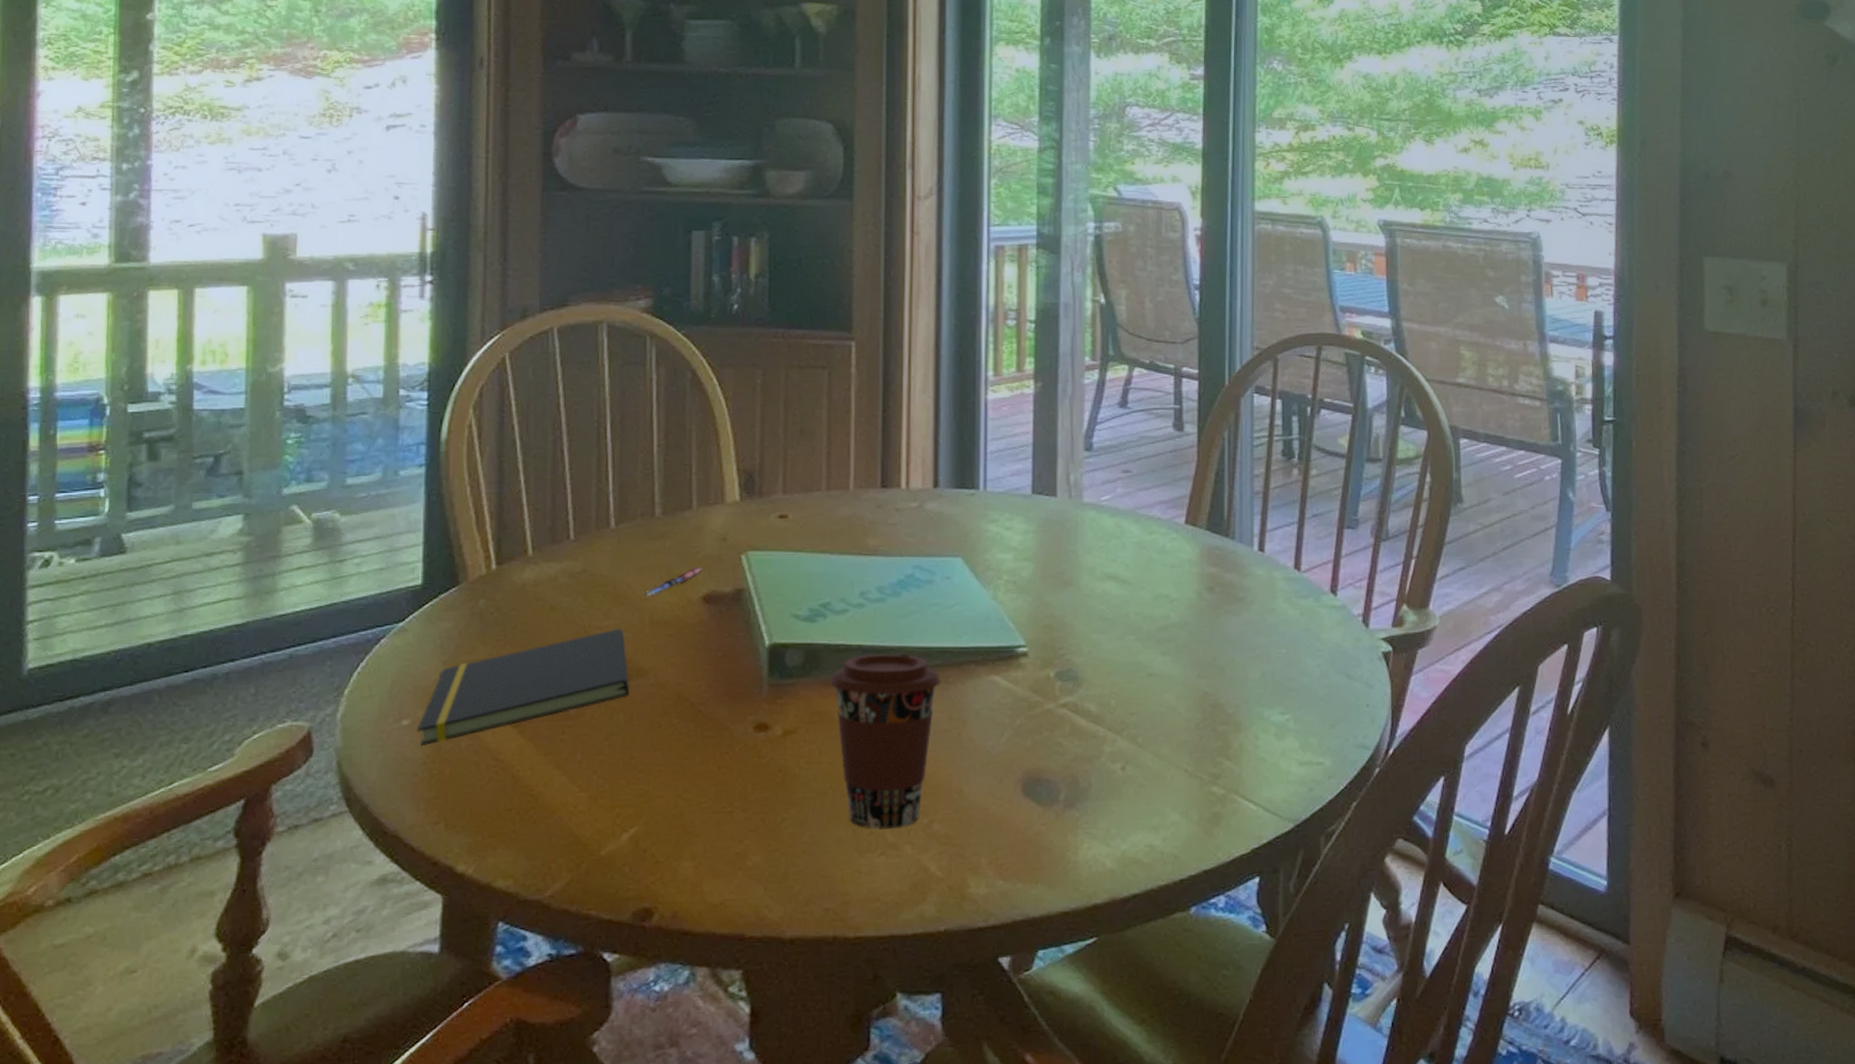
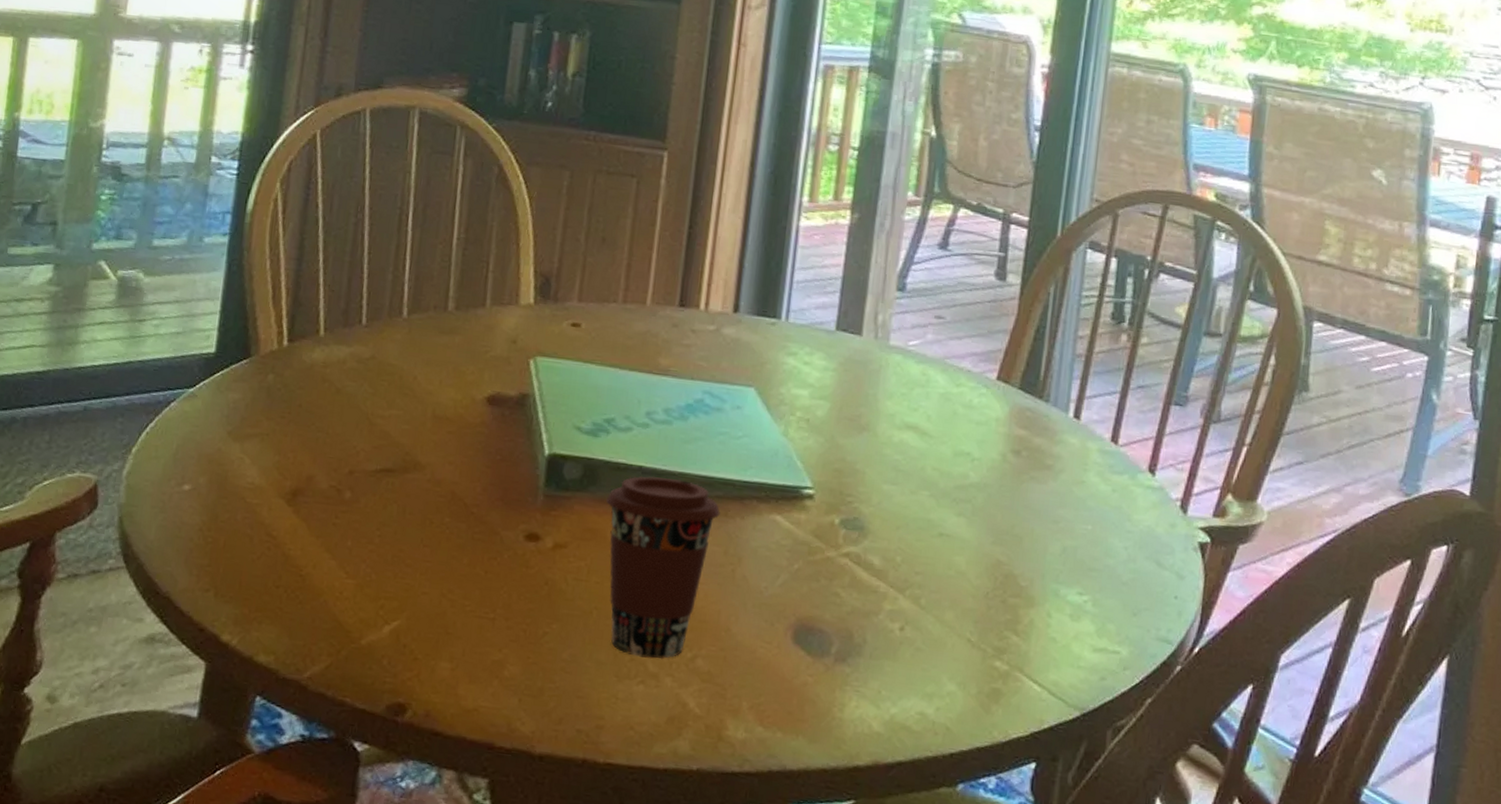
notepad: present [417,628,630,746] -> none [197,419,407,513]
pen: present [641,566,702,597] -> none [426,365,489,392]

